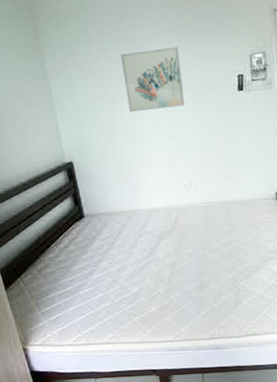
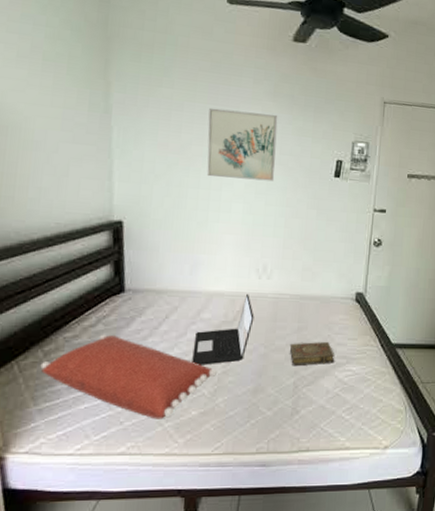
pillow: none [37,252,166,315] -> present [40,334,217,419]
laptop: none [144,206,189,270] -> present [192,293,254,365]
book: none [223,240,266,264] -> present [289,342,335,367]

